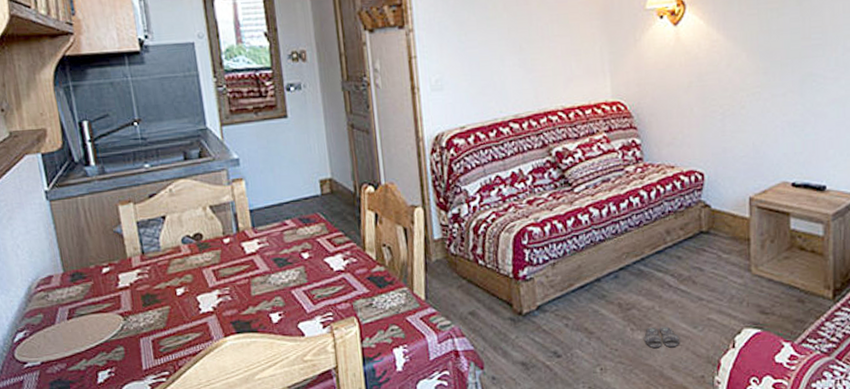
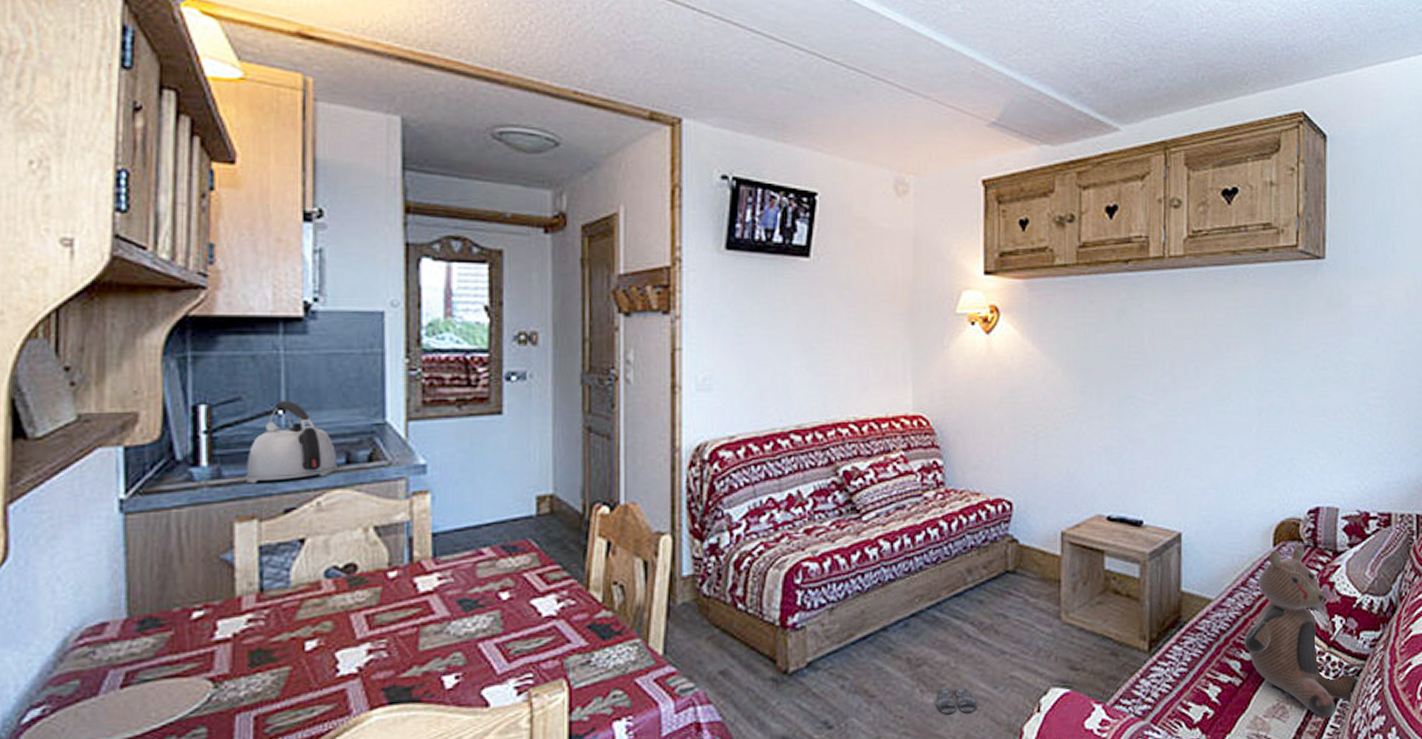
kettle: none [119,115,180,177] -> present [244,400,339,484]

